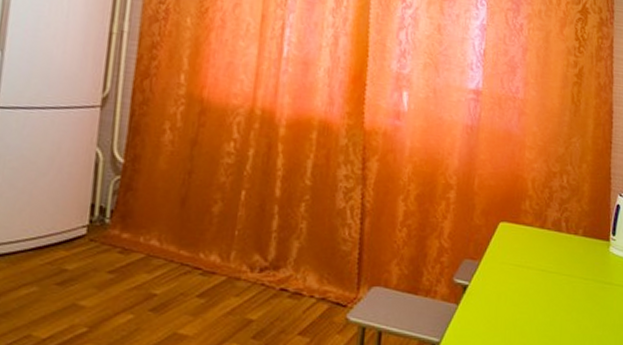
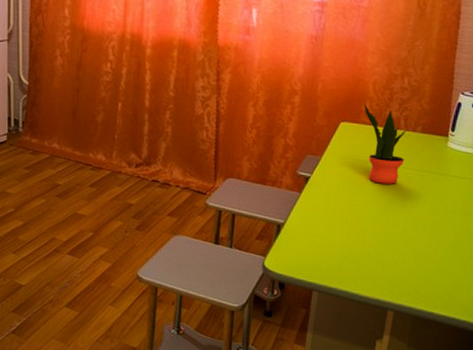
potted plant: none [524,203,569,294] -> present [364,104,407,184]

